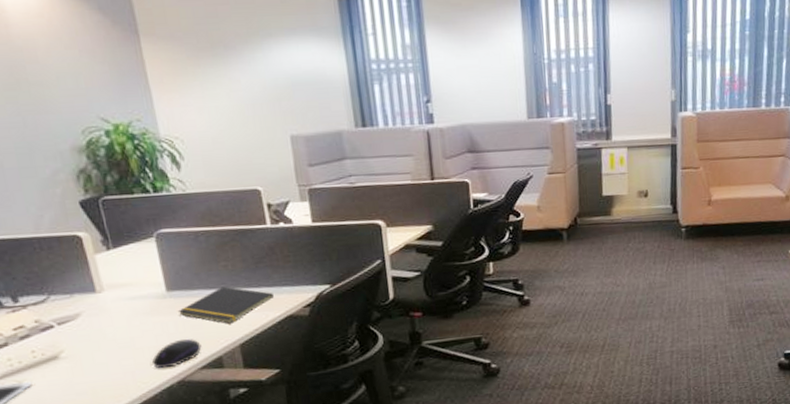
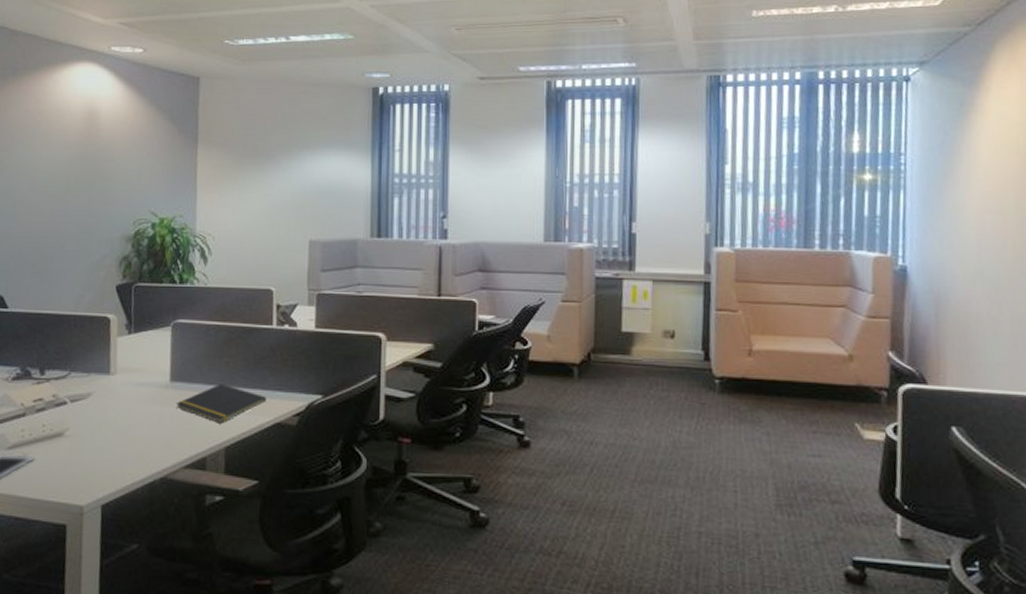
computer mouse: present [151,338,202,369] -> none [141,432,190,462]

